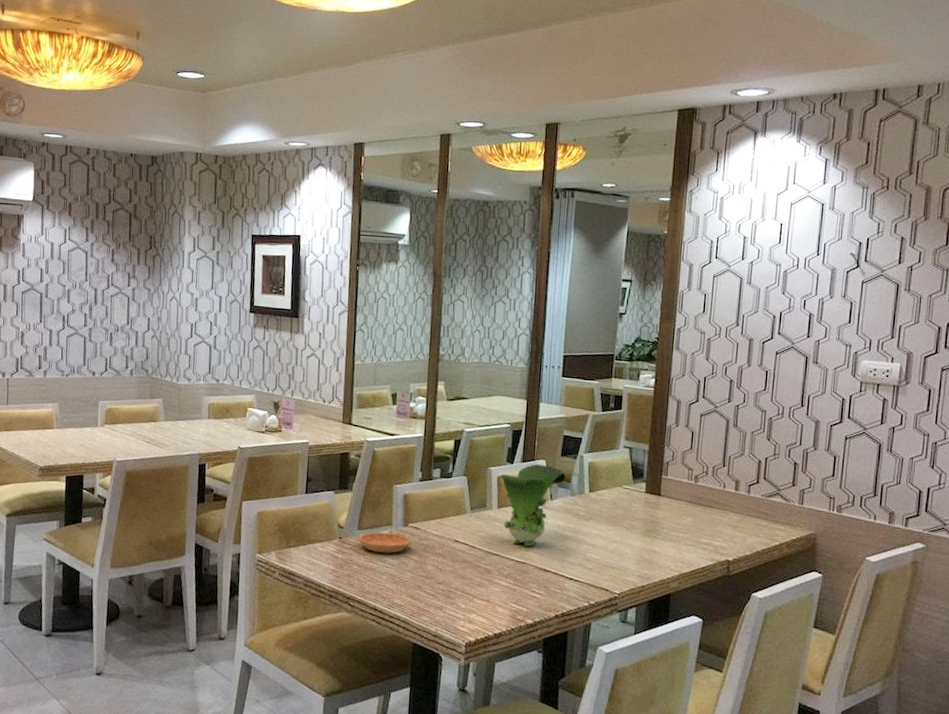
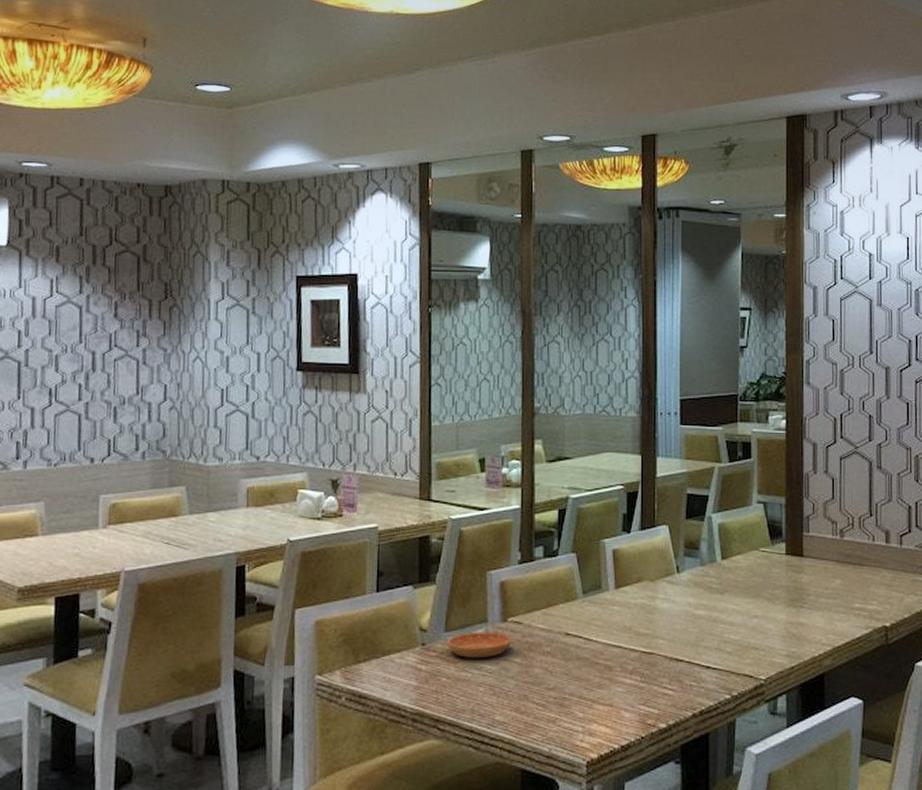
toy figurine: present [501,464,566,547] -> none [616,531,693,633]

